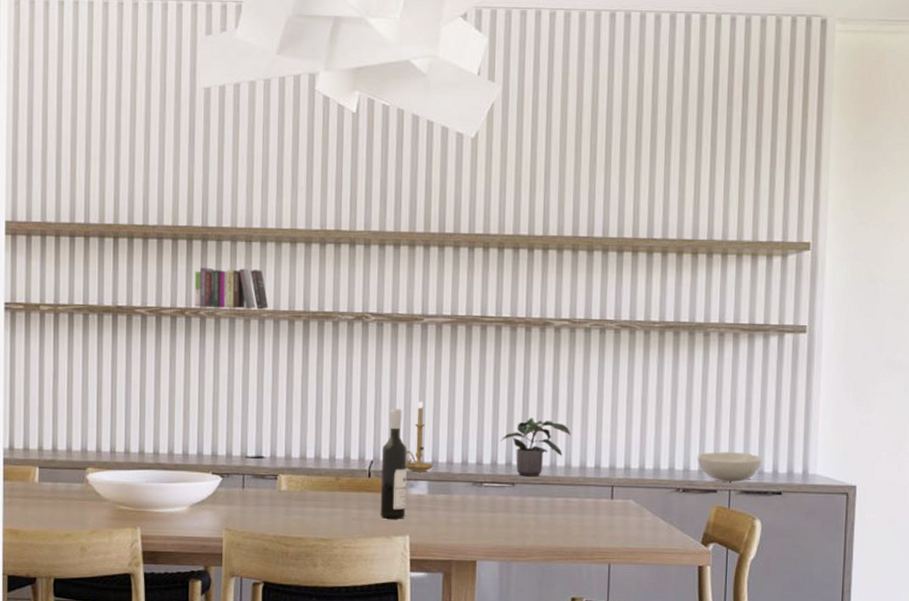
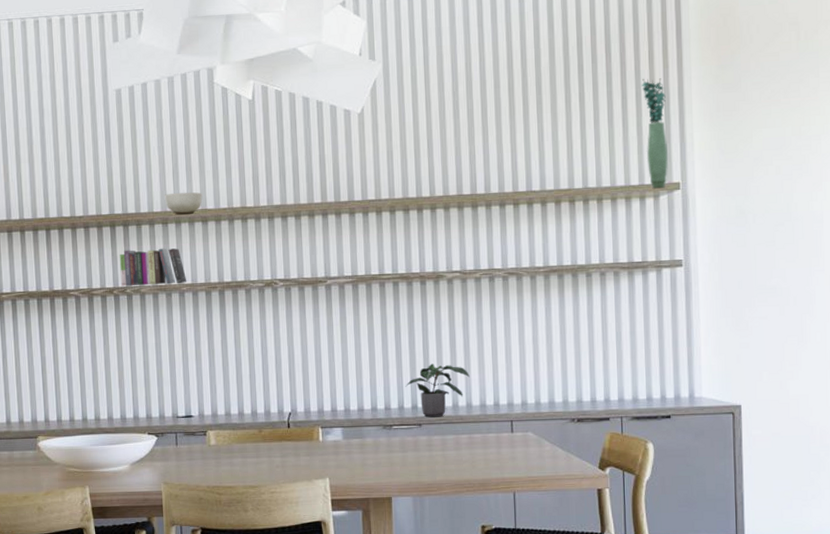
bowl: none [250,208,293,234] -> present [164,192,203,216]
bottle: present [380,409,407,519] -> none [298,364,324,464]
candle holder: present [406,401,434,472] -> none [320,355,346,420]
bowl: present [697,452,763,482] -> none [588,381,651,410]
vase: none [777,127,802,247] -> present [641,78,669,189]

